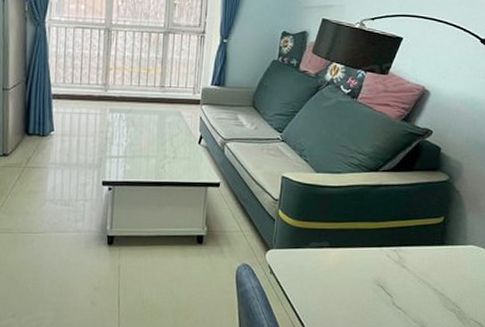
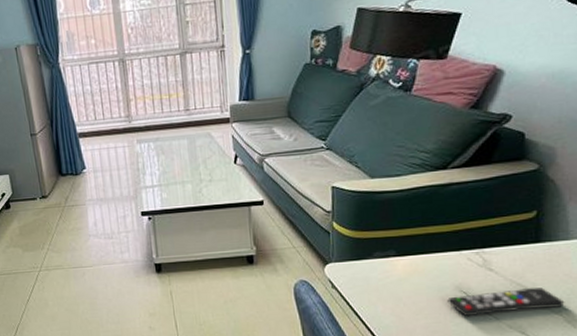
remote control: none [366,286,459,310] -> present [447,288,565,317]

